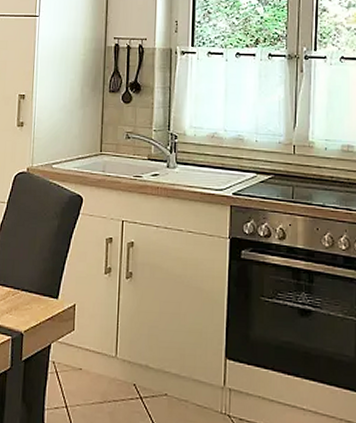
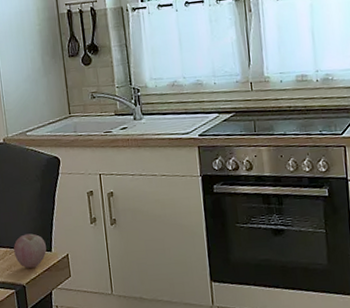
apple: none [17,275,53,314] -> present [13,233,47,268]

